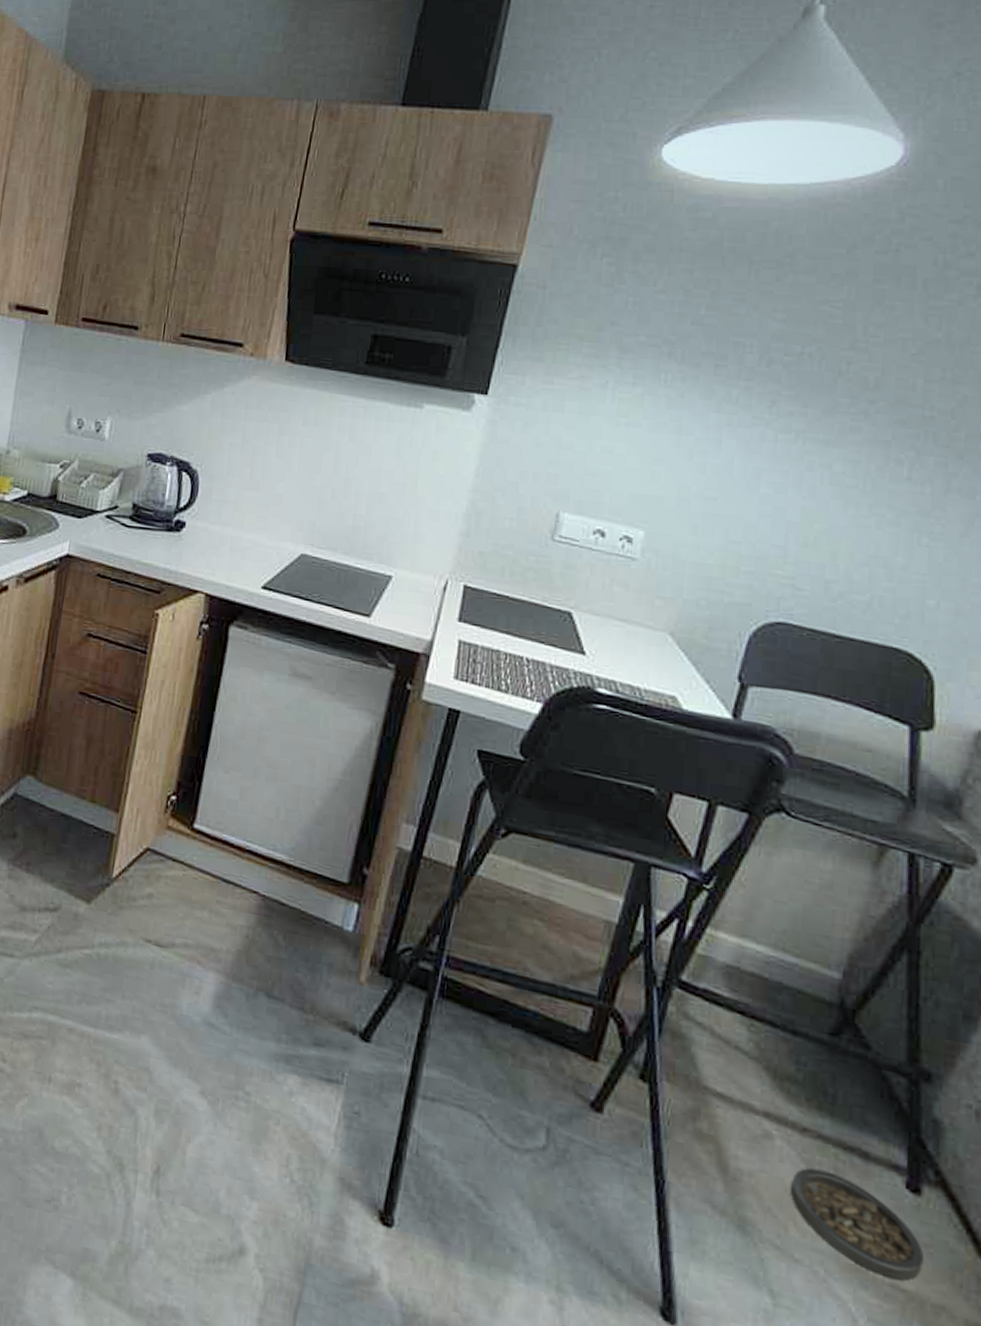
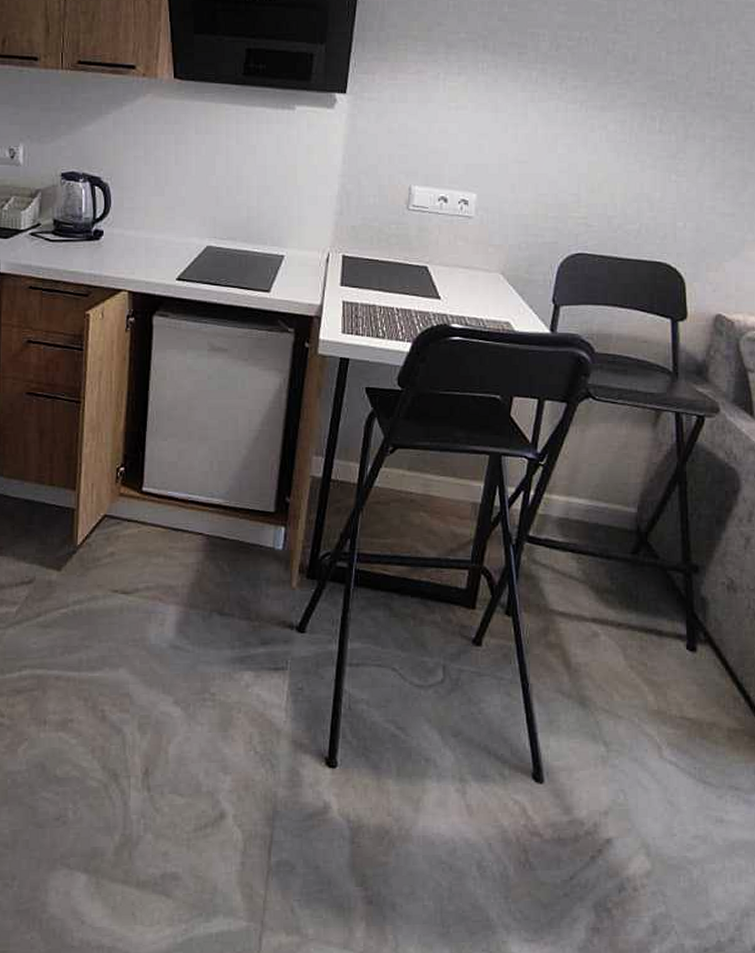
pet bowl: present [791,1167,925,1281] -> none [613,650,701,713]

